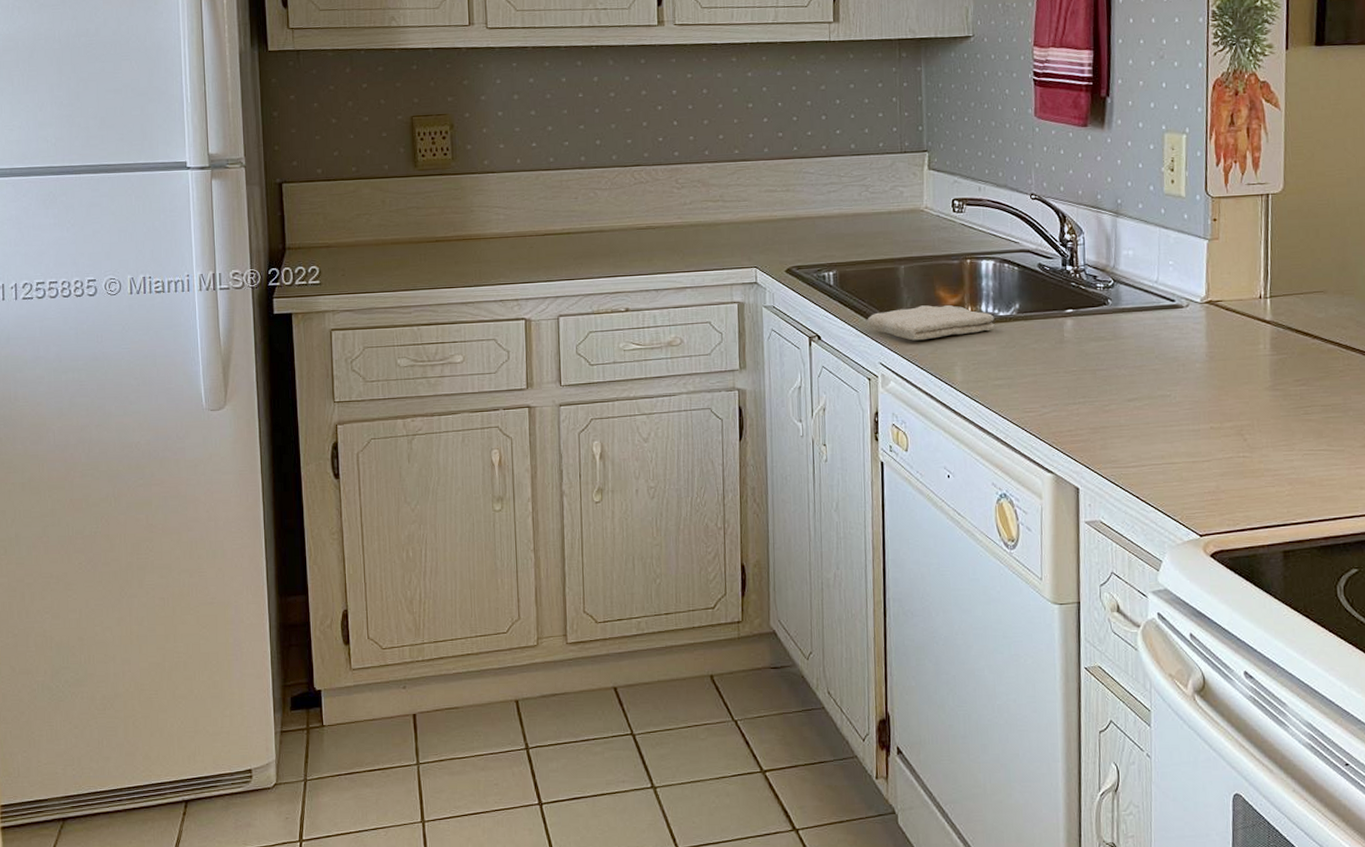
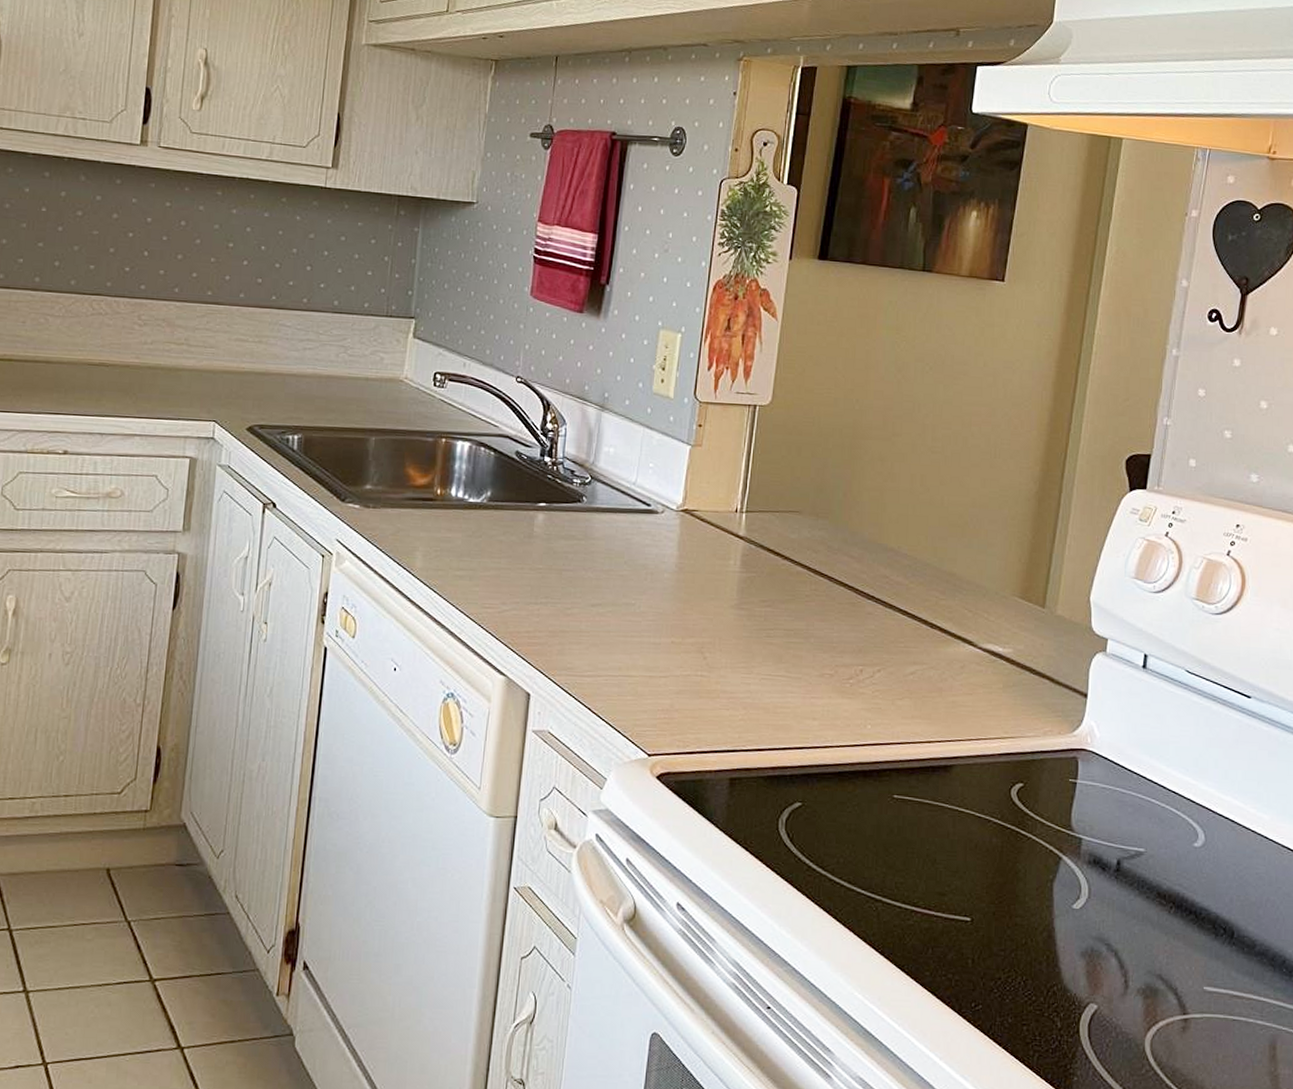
washcloth: present [866,305,995,341] -> none [327,482,464,520]

